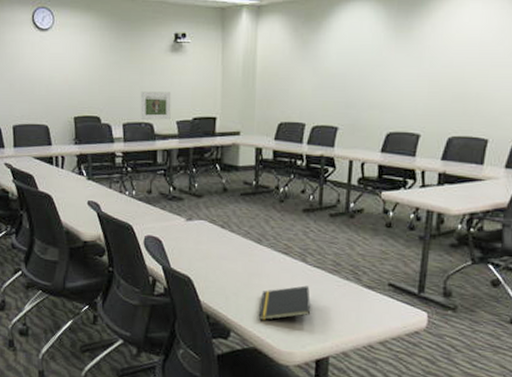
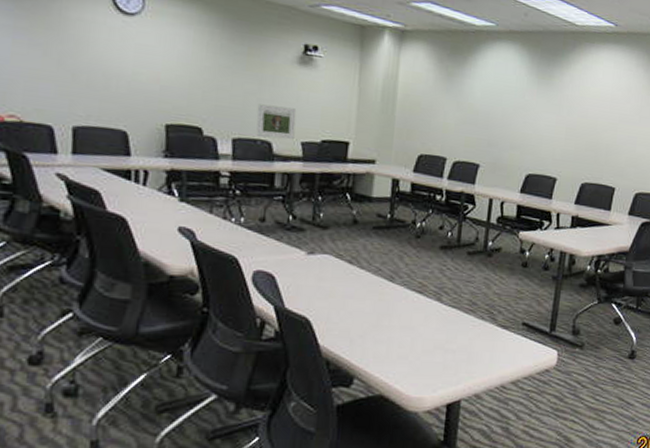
notepad: present [258,285,311,321] -> none [386,326,444,365]

